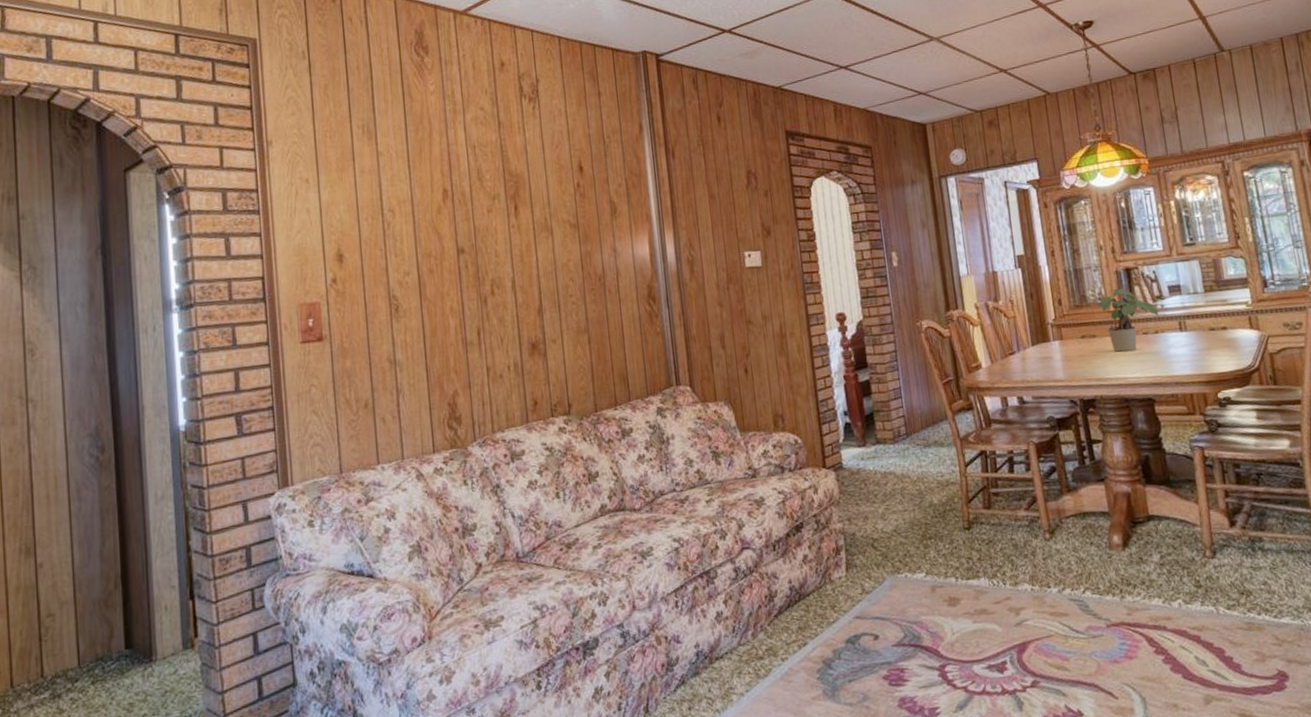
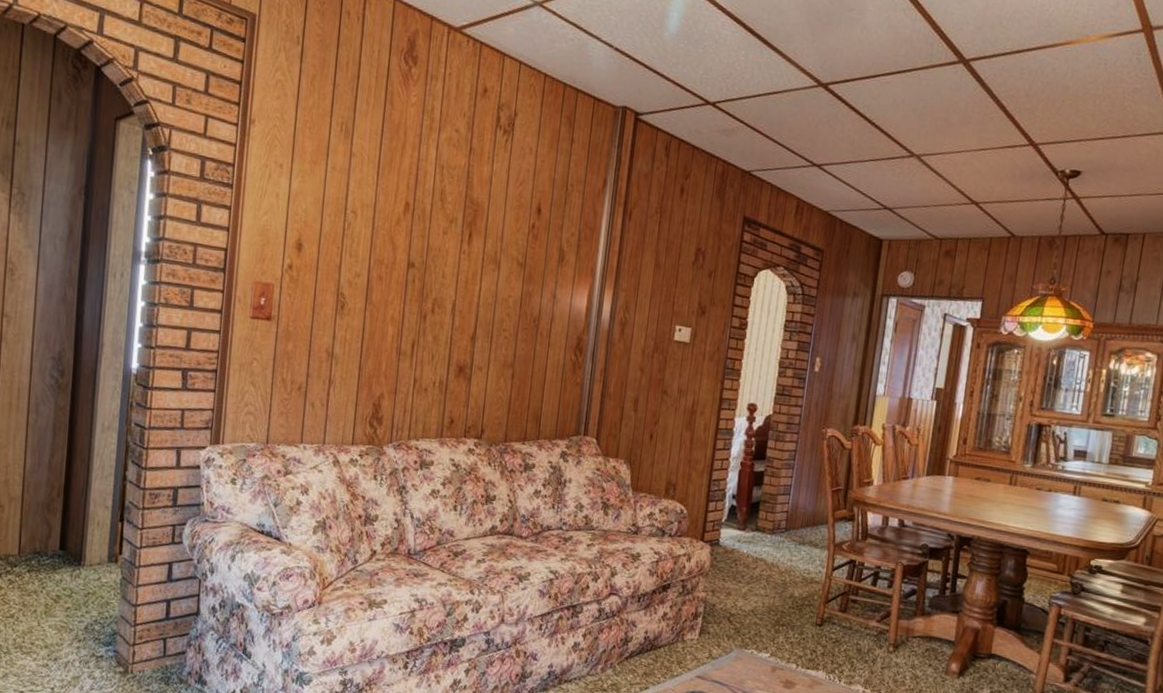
potted plant: present [1099,288,1159,352] -> none [1002,440,1059,502]

